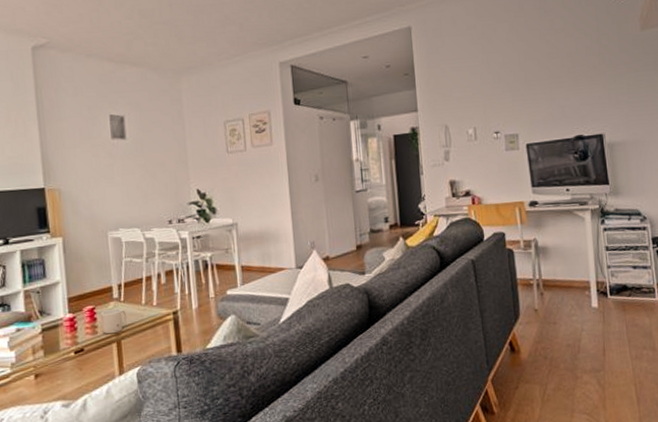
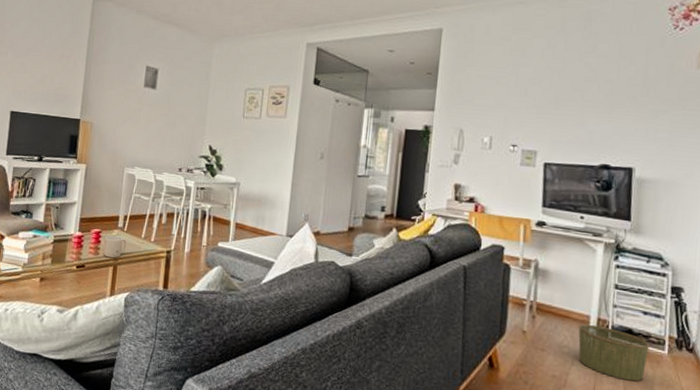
basket: none [581,288,644,334] -> present [578,324,651,382]

